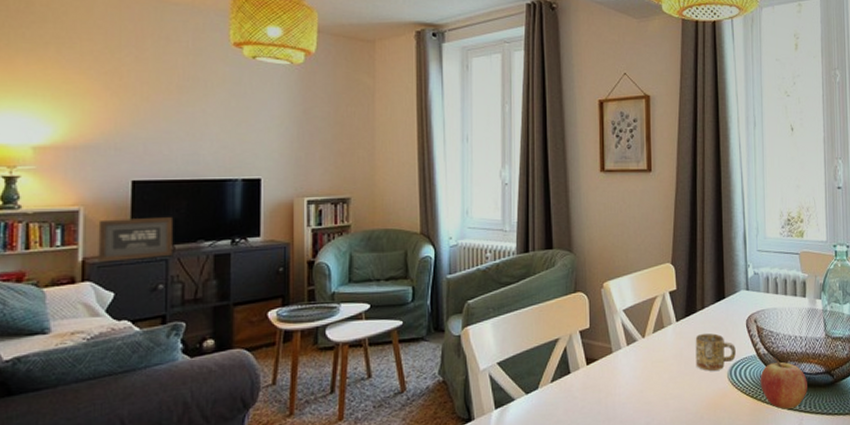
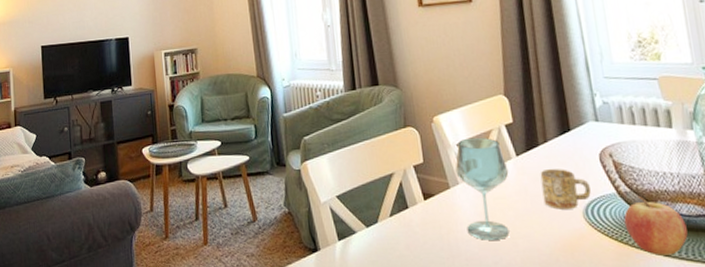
picture frame: present [98,216,174,263] -> none [22,72,73,111]
wine glass: none [619,303,668,402] -> present [455,137,510,240]

